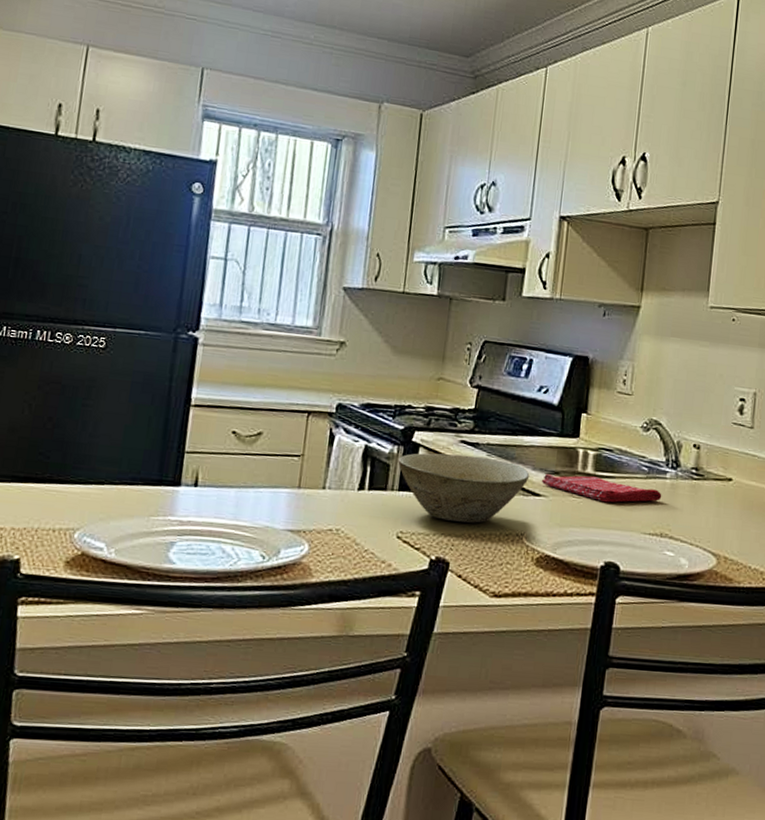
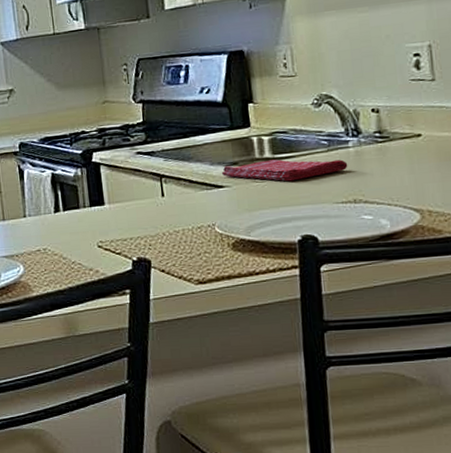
bowl: present [398,453,530,523] -> none [83,162,210,225]

